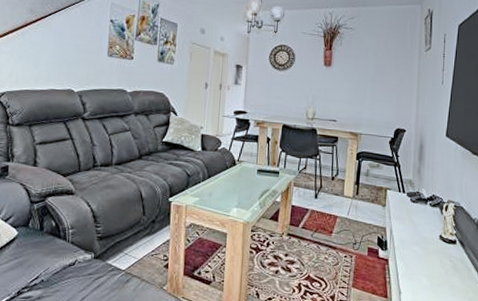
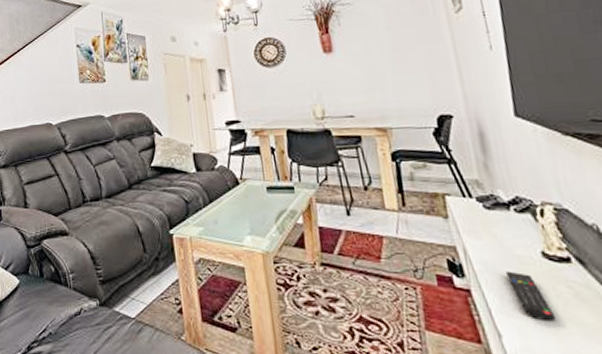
remote control: none [413,247,438,284] -> present [505,271,557,322]

